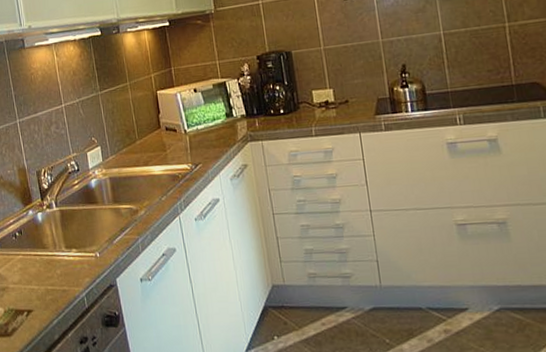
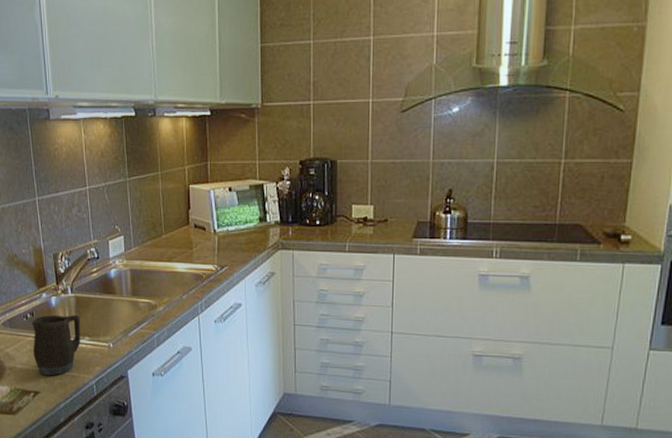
mug: none [20,227,69,292] -> present [31,314,81,375]

